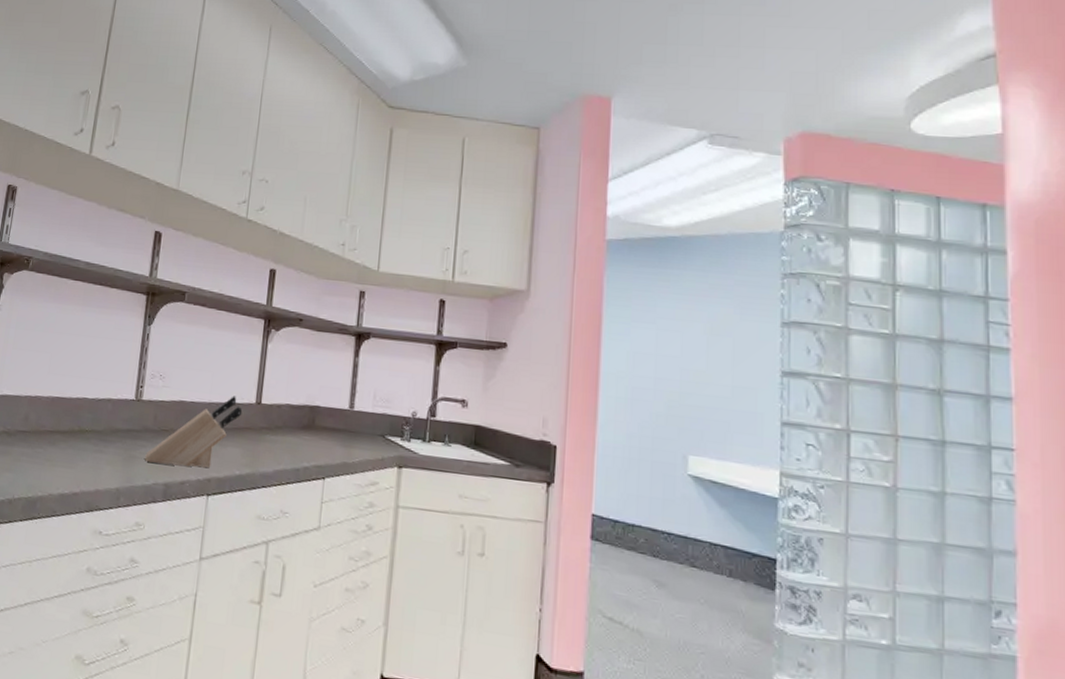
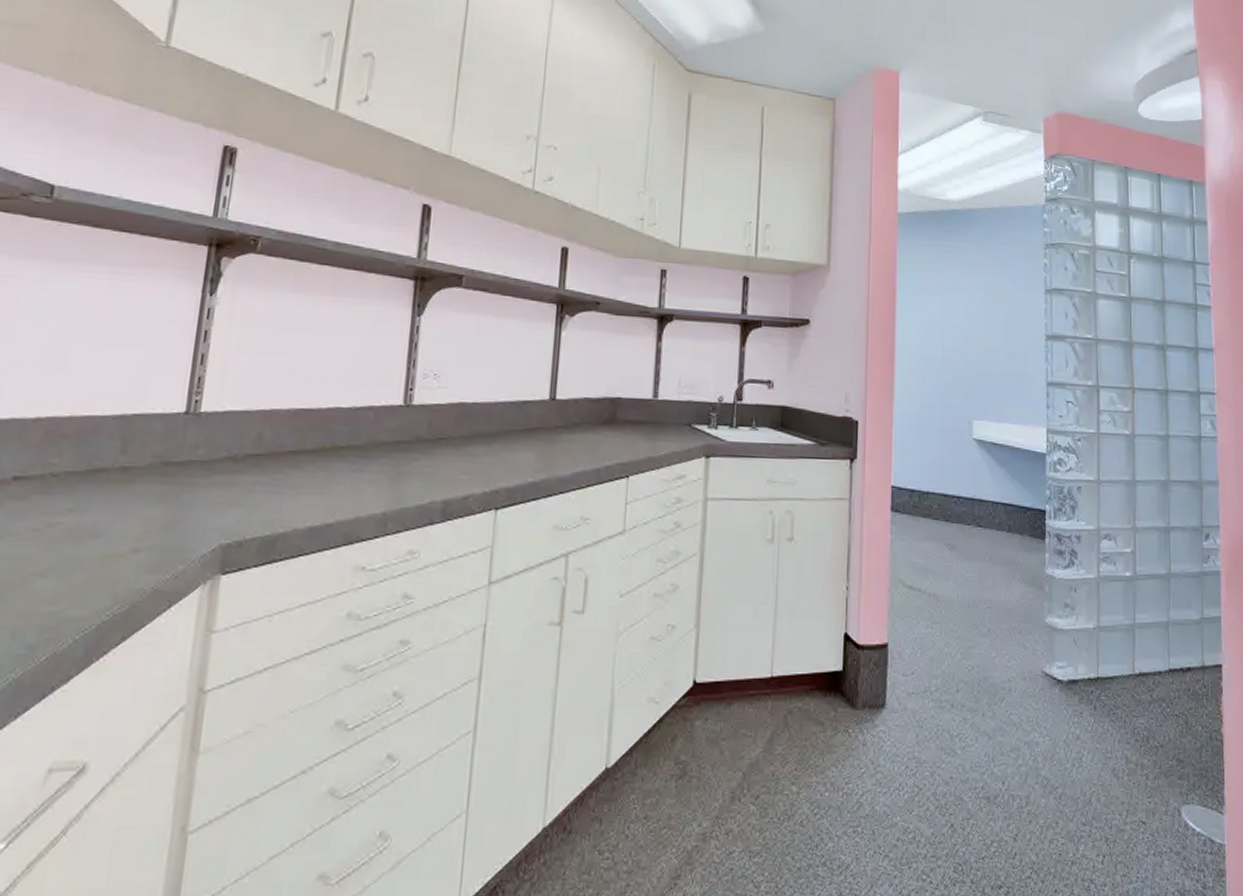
knife block: present [145,395,243,469] -> none [418,392,535,479]

